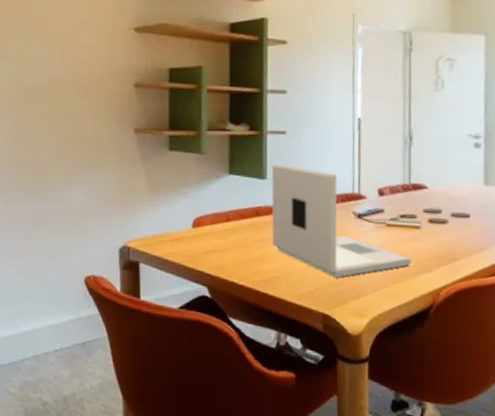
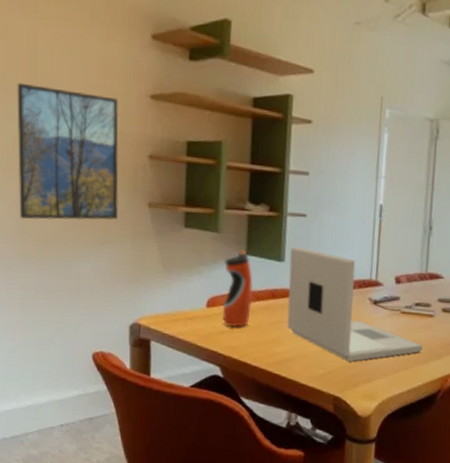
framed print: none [14,25,108,151] -> present [17,82,119,220]
water bottle: none [208,169,238,247] -> present [223,249,254,327]

